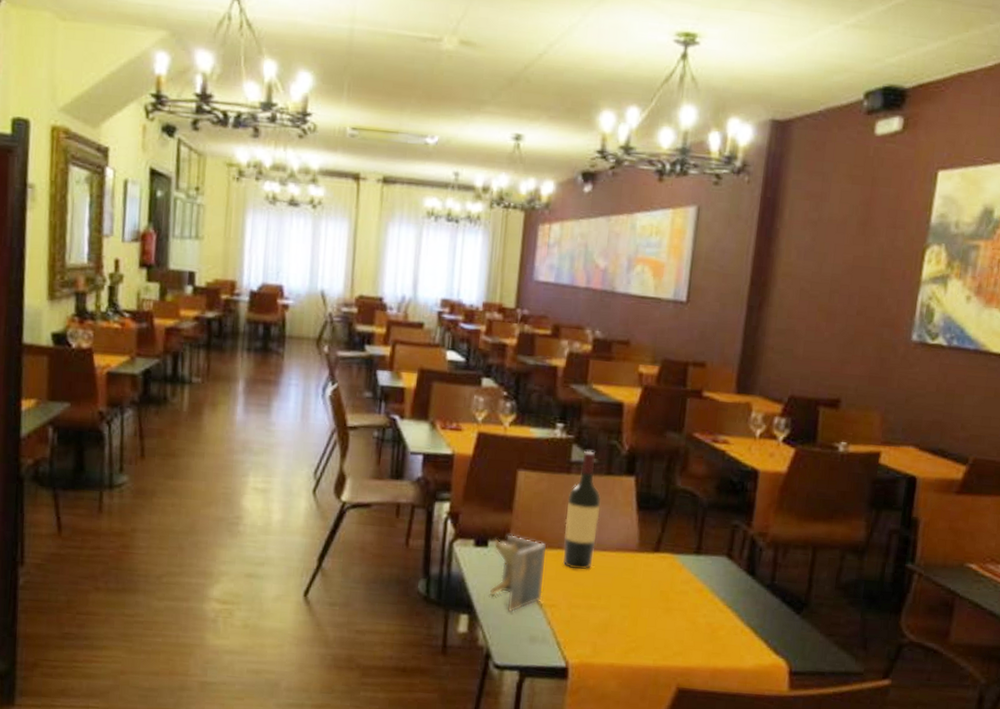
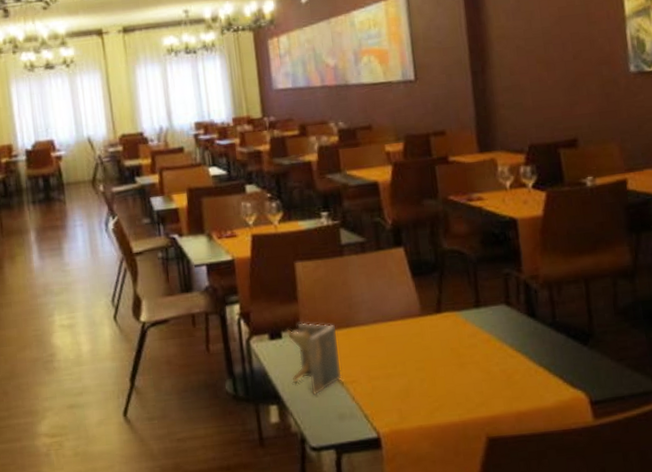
wine bottle: present [563,451,602,570] -> none [345,231,382,344]

